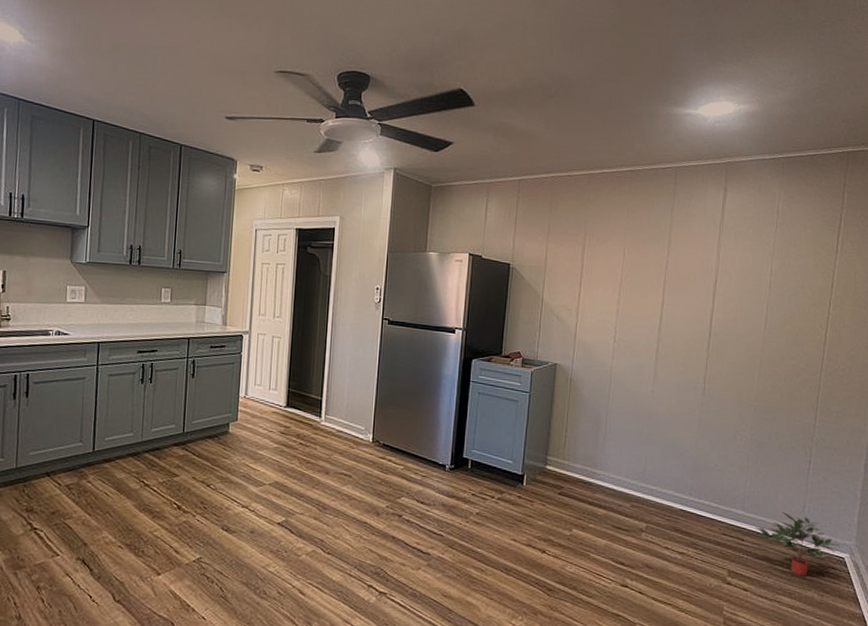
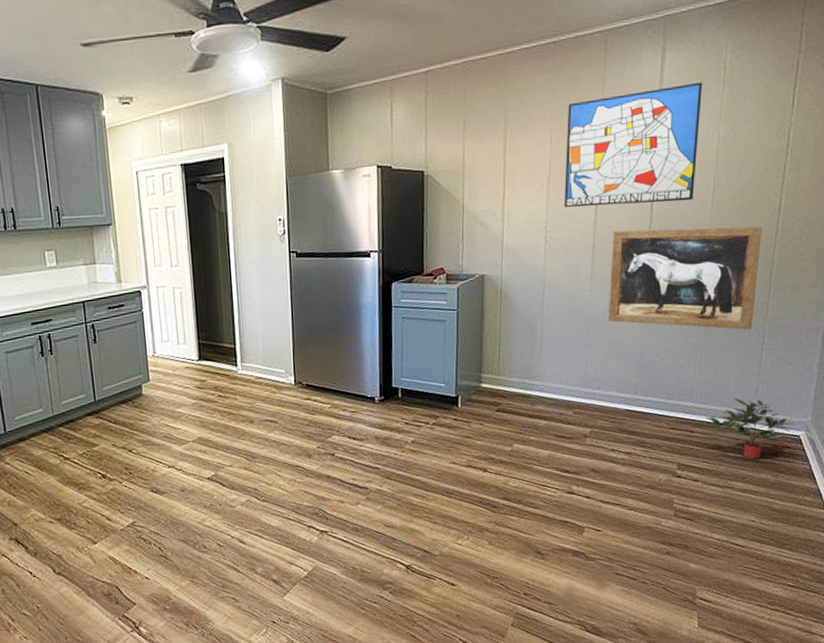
wall art: none [632,221,759,322] -> present [563,82,703,207]
wall art: none [667,340,809,449] -> present [607,226,762,330]

